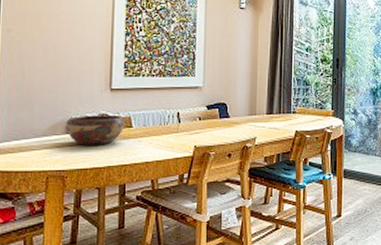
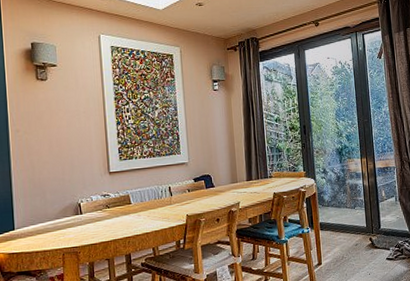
decorative bowl: present [65,114,125,145] -> none [73,194,125,224]

